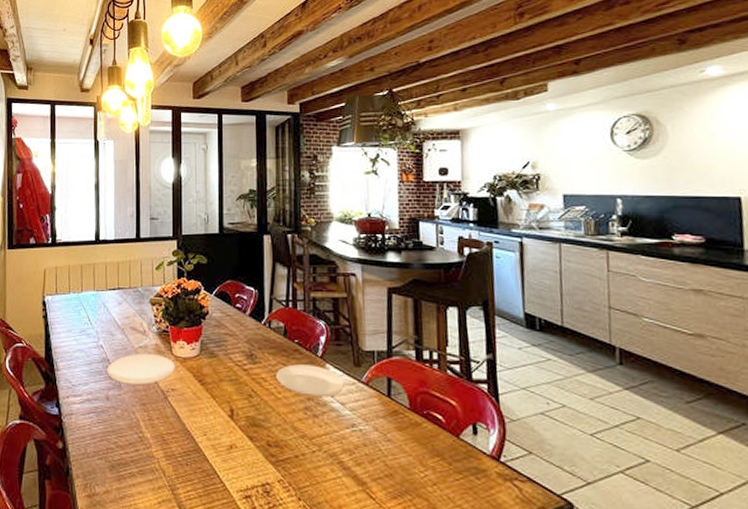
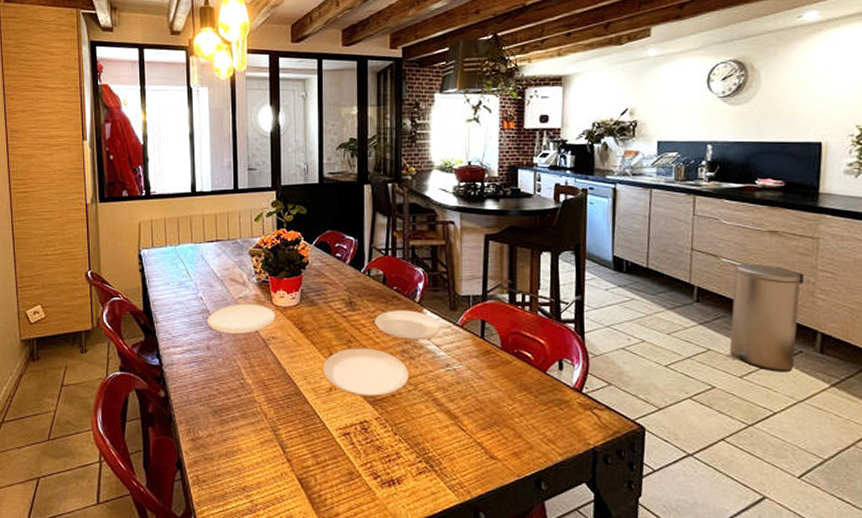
plate: none [223,403,312,458] -> present [323,348,408,397]
pedal bin: none [658,323,739,447] -> present [726,263,805,372]

